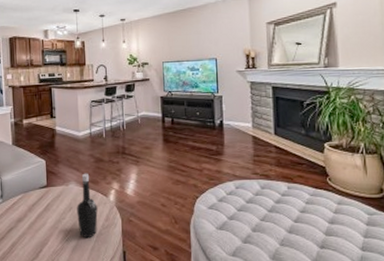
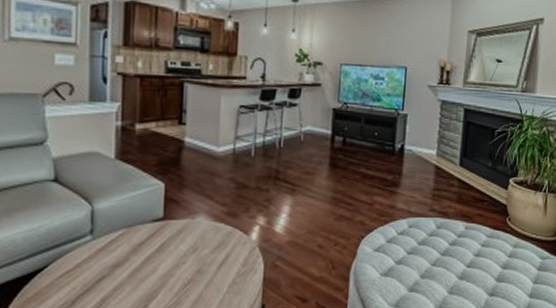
bottle: present [77,173,98,238] -> none [203,202,233,289]

